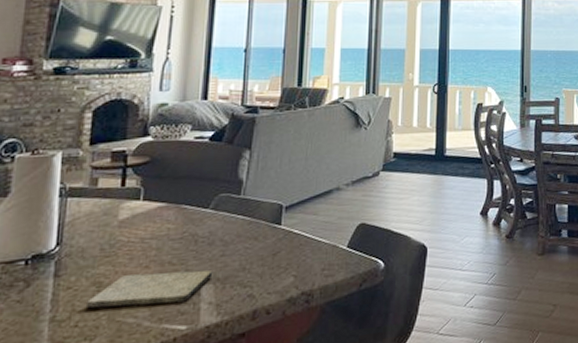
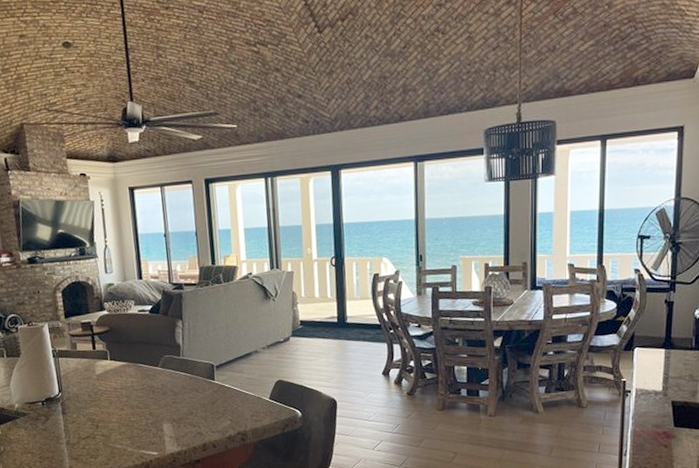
cutting board: present [87,270,213,309] -> none [87,413,170,437]

